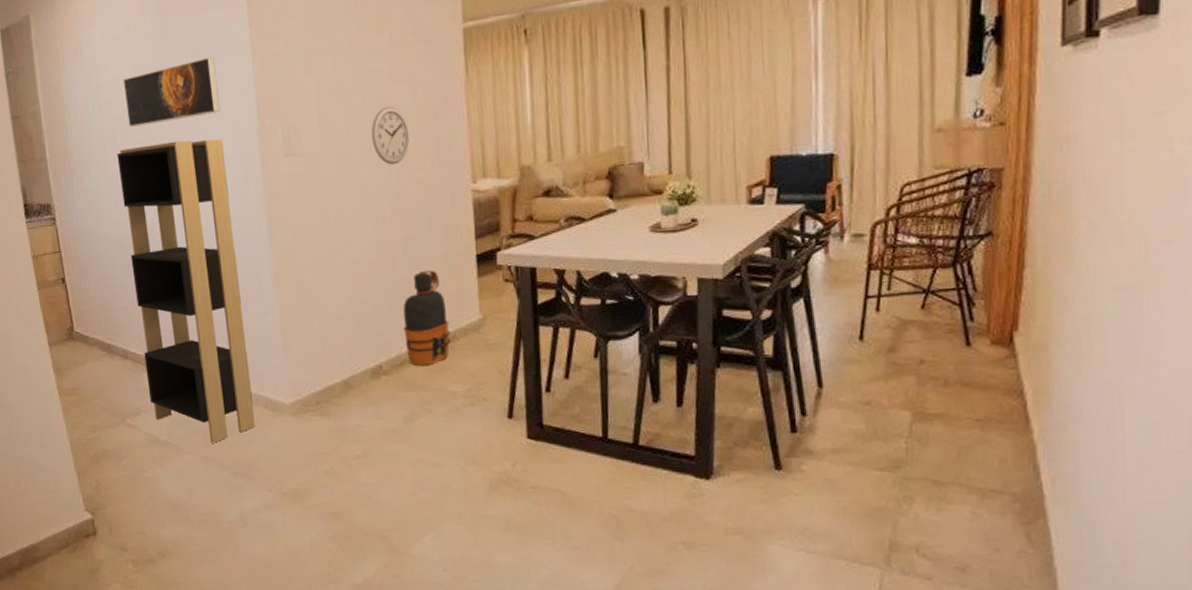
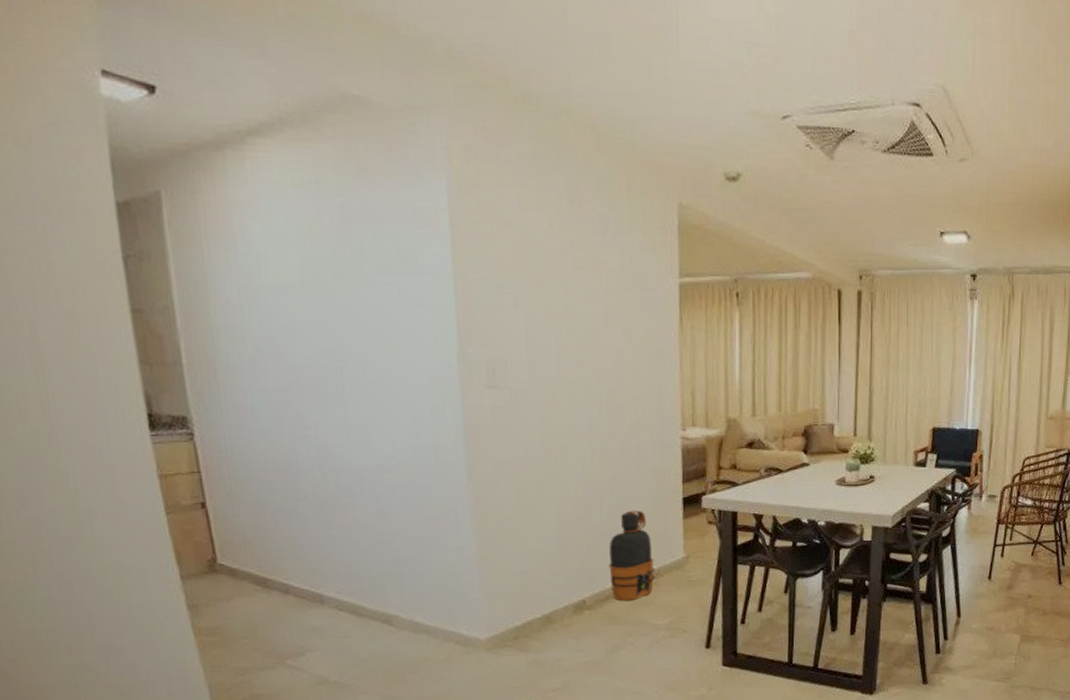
shelving unit: present [116,139,255,443] -> none [280,359,445,682]
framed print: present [122,57,220,127] -> none [290,274,414,339]
wall clock: present [371,106,410,165] -> none [583,350,622,407]

